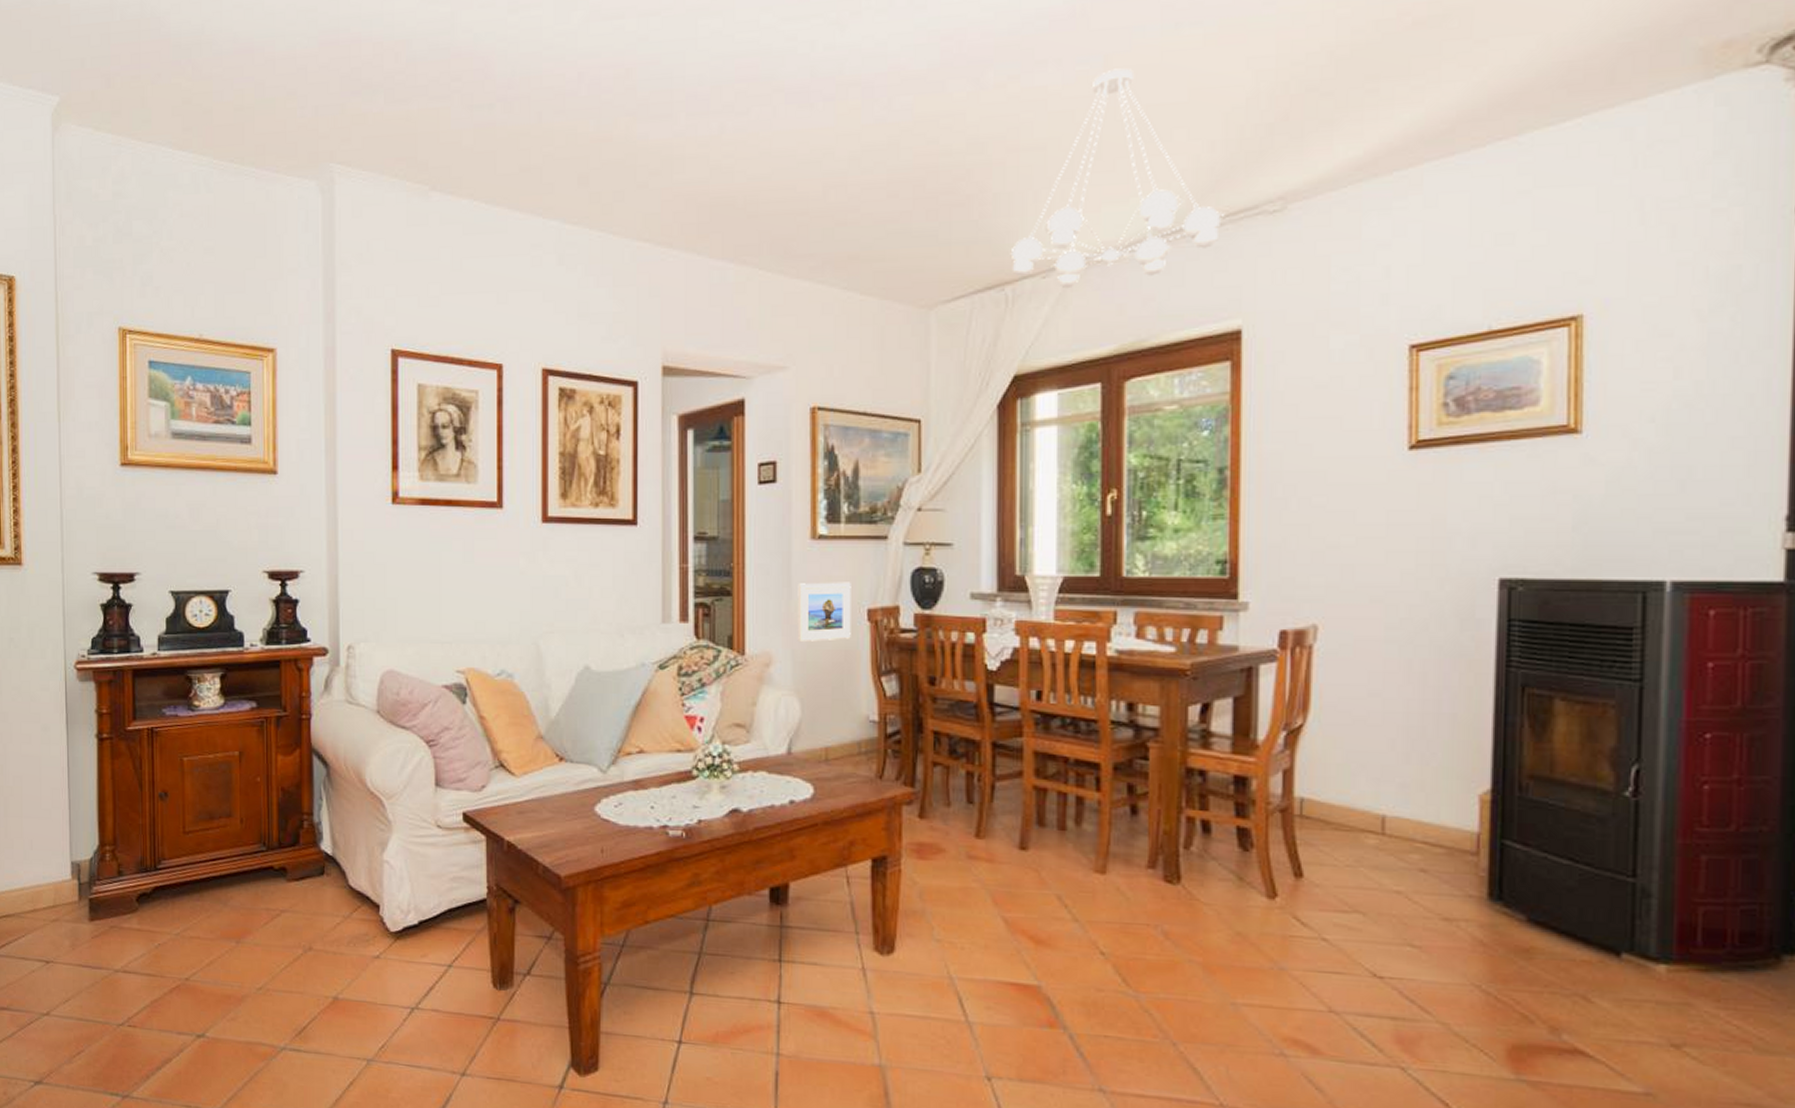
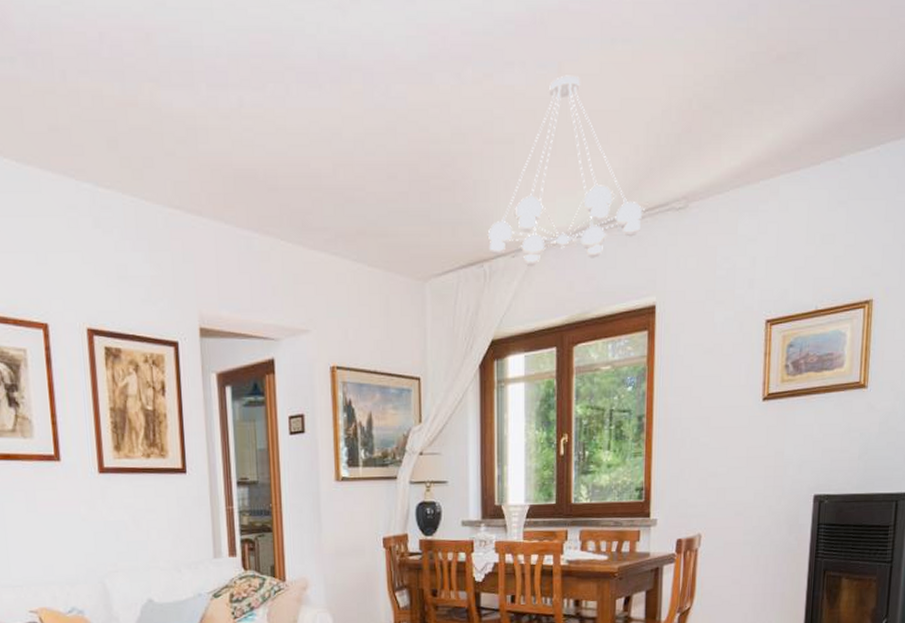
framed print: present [797,582,851,643] -> none [326,516,371,569]

